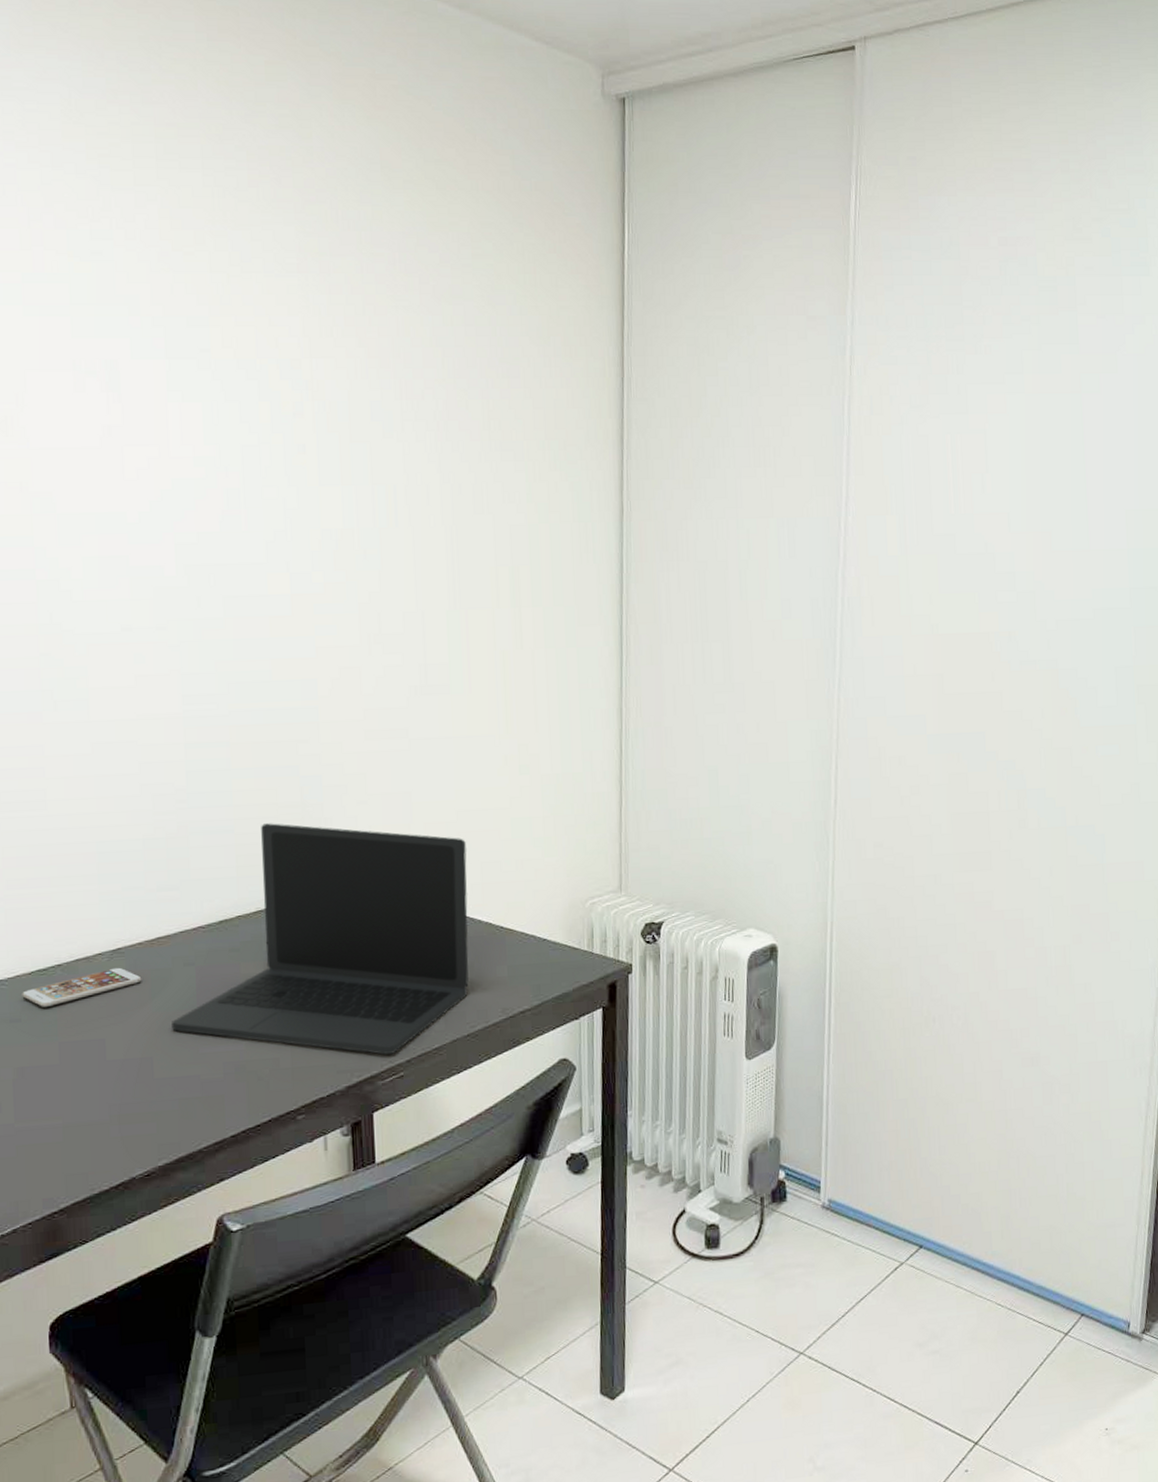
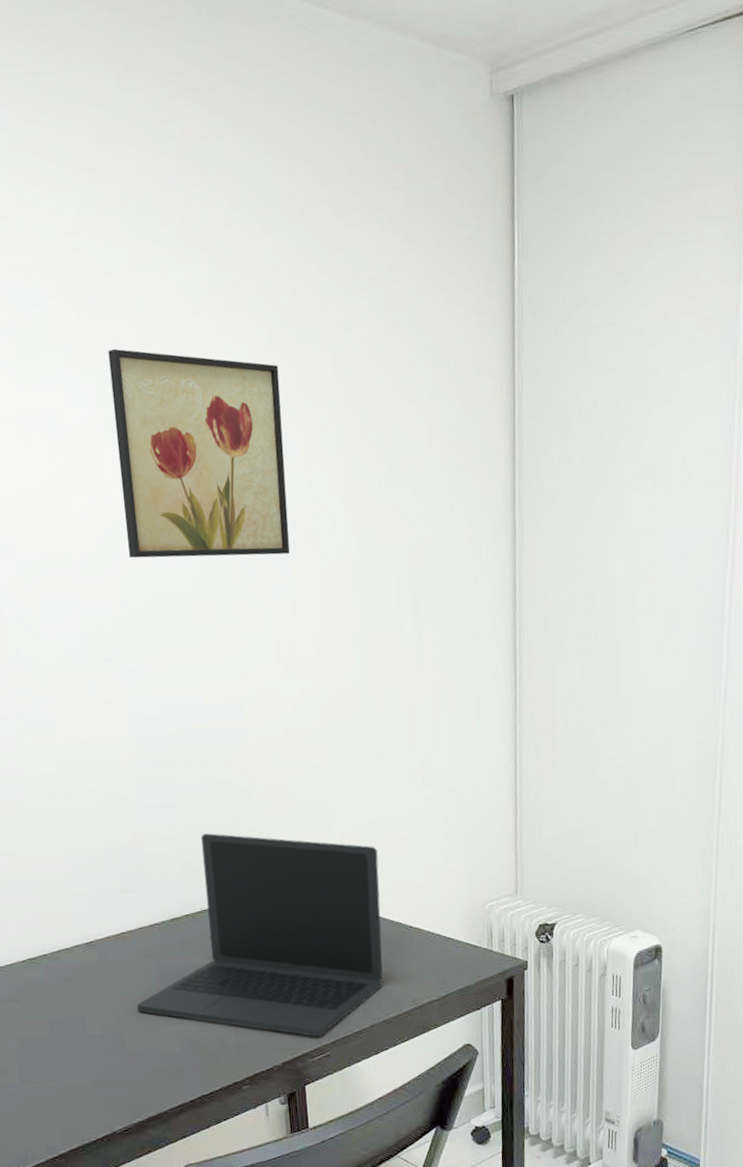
smartphone: present [22,967,142,1007] -> none [18,957,111,990]
wall art: none [181,303,378,524] -> present [108,348,290,559]

